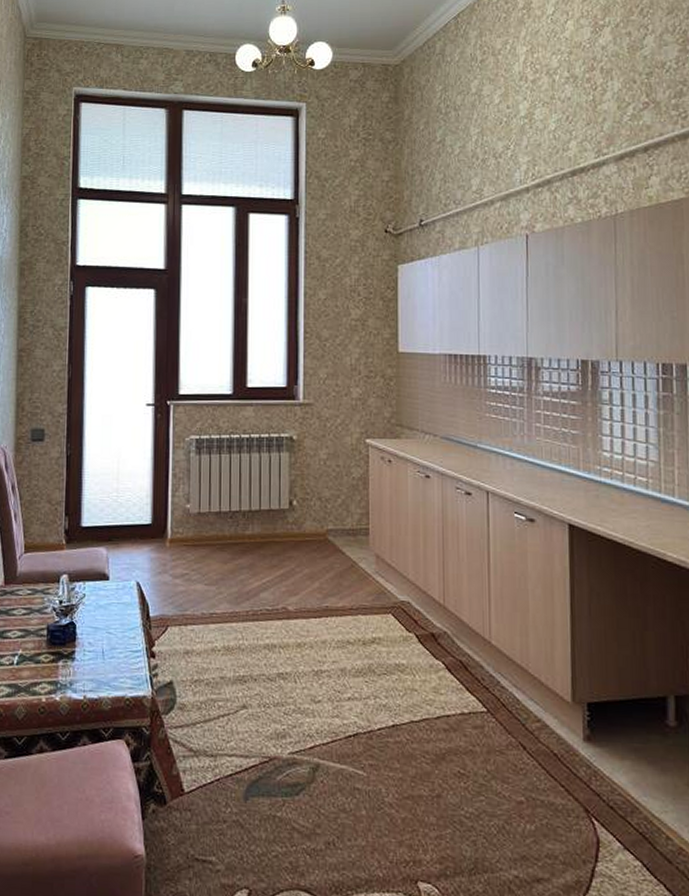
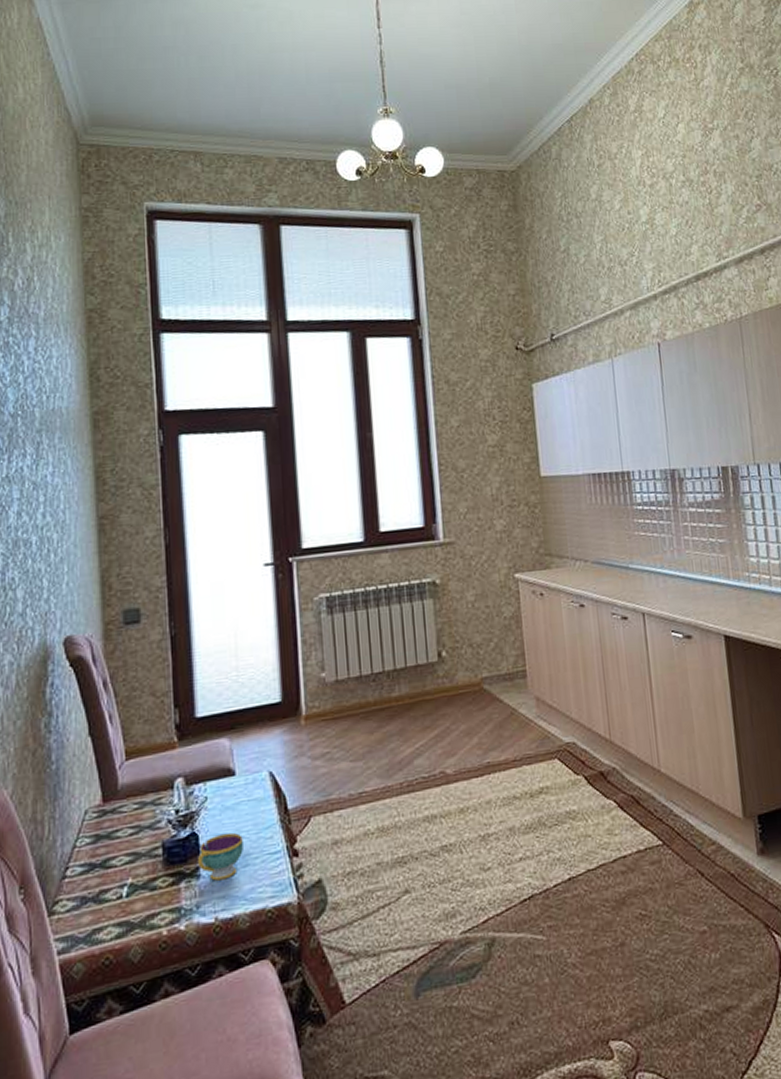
teacup: none [73,627,111,666] -> present [197,832,243,881]

